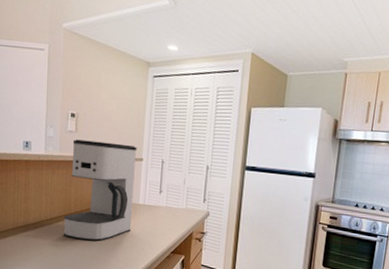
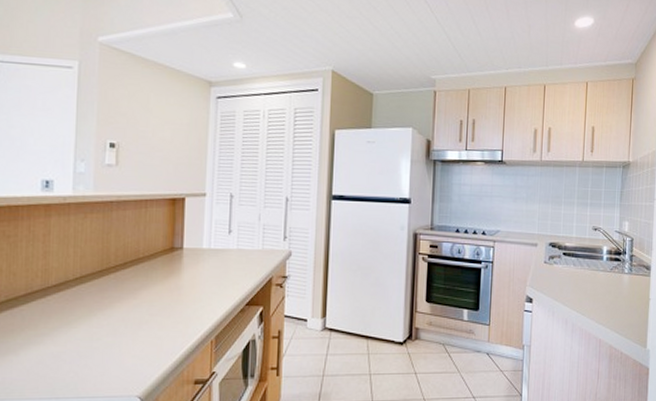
coffee maker: present [64,139,137,241] -> none [100,174,198,301]

